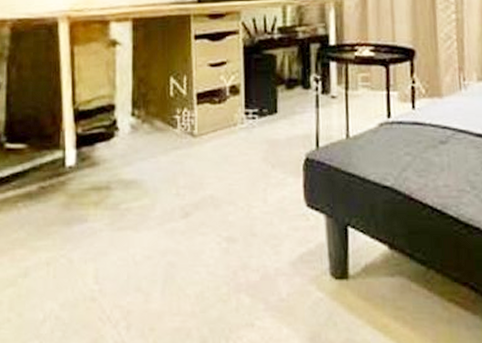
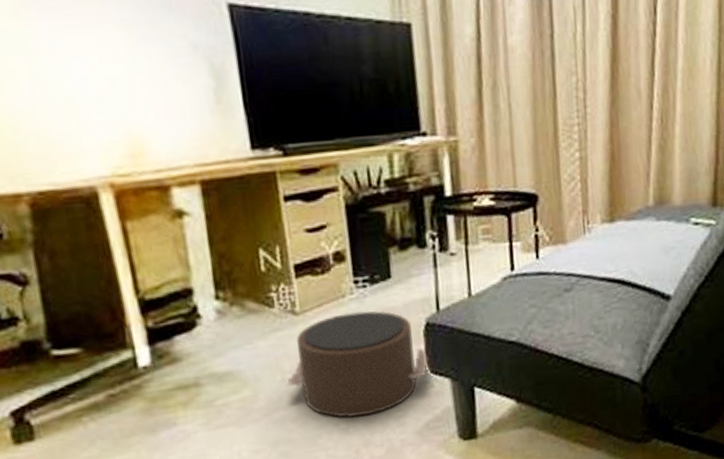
pouf: none [180,140,306,239] -> present [287,310,429,418]

